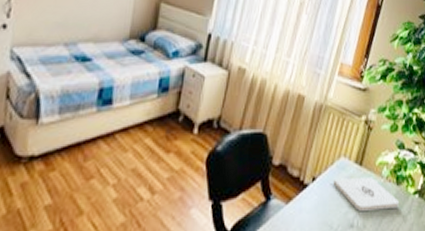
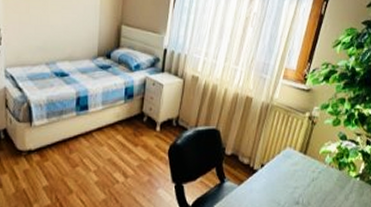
notepad: present [333,176,399,212] -> none [279,163,341,192]

